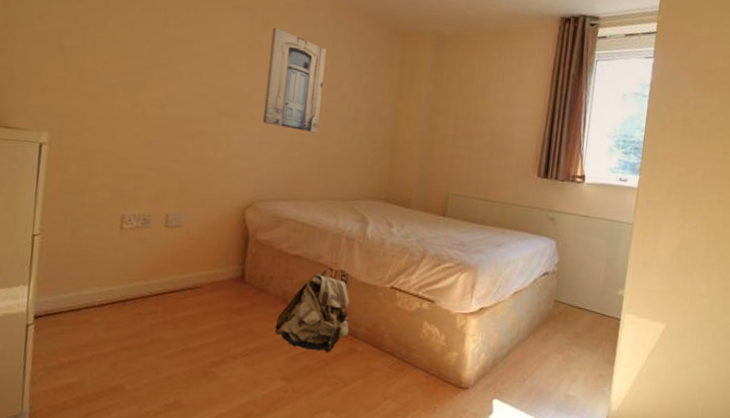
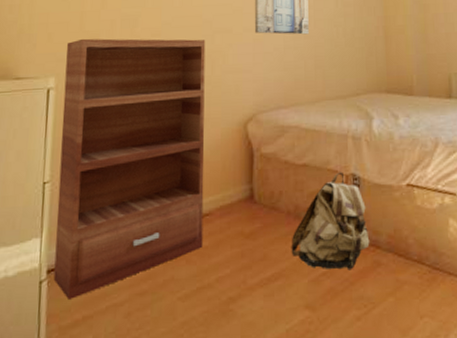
bookshelf: none [40,97,211,346] -> present [53,38,206,301]

